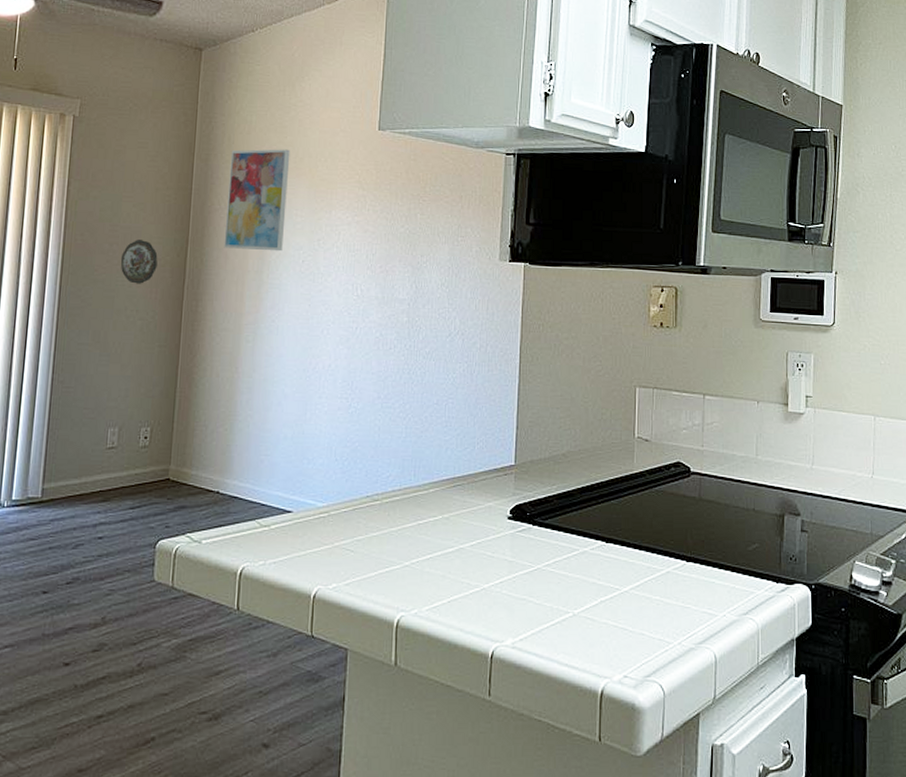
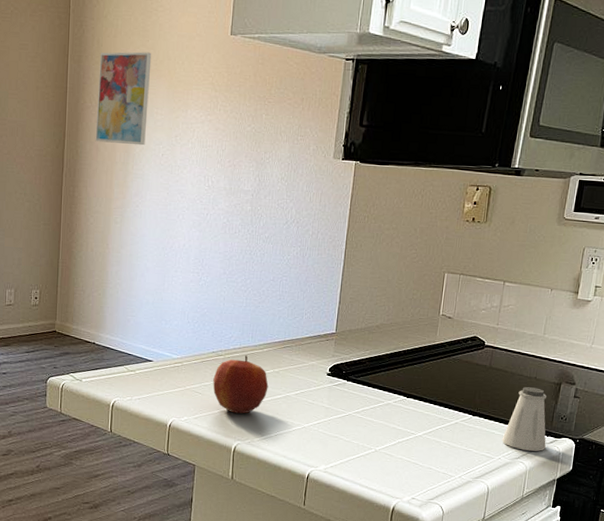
decorative plate: present [120,240,158,284] -> none [9,132,40,171]
apple: none [368,498,437,575] -> present [213,355,269,414]
saltshaker: none [724,522,777,603] -> present [501,387,547,451]

